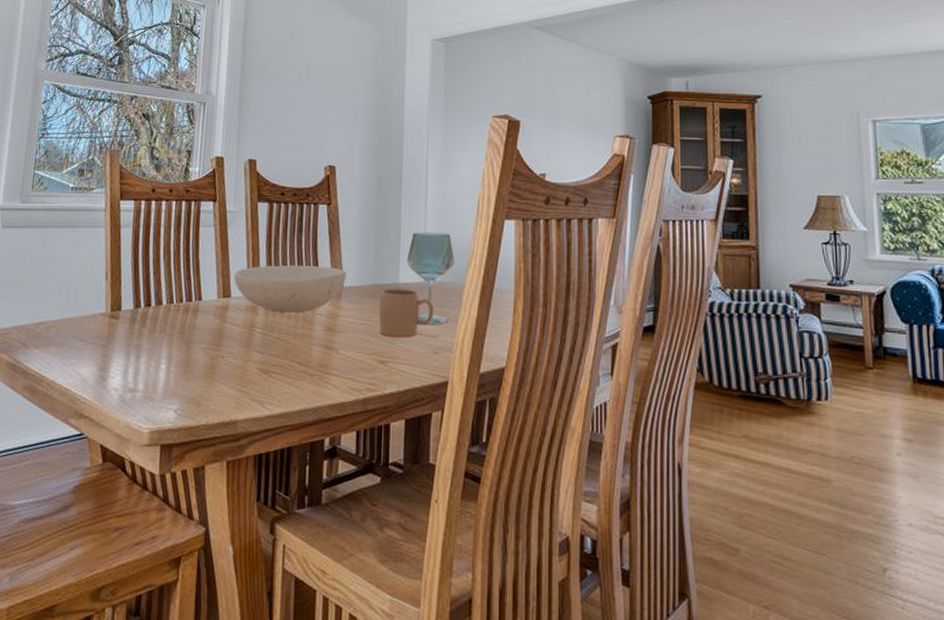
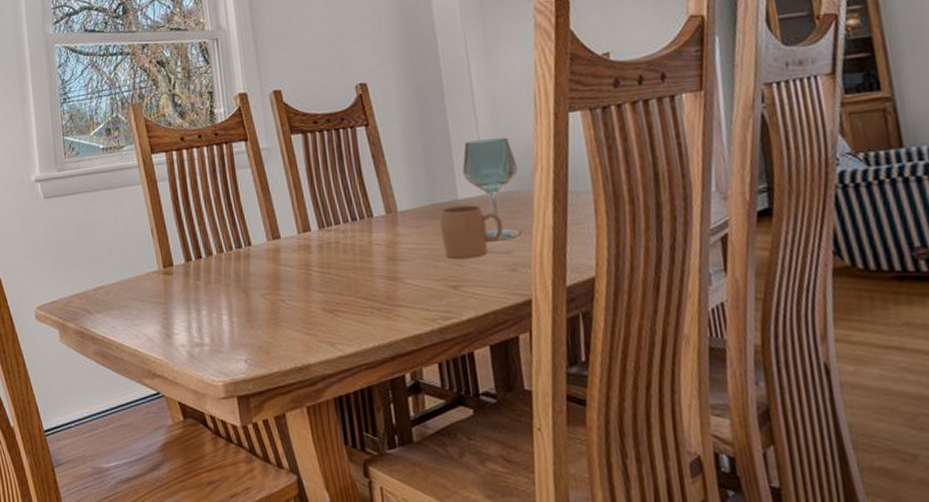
bowl: present [234,264,346,313] -> none [279,192,399,248]

